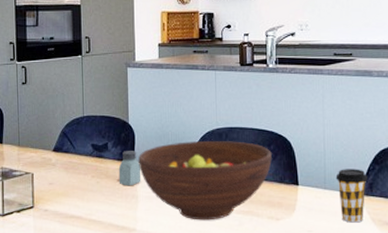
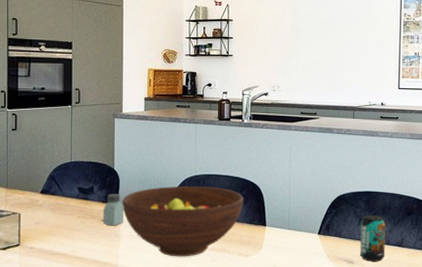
coffee cup: present [335,169,367,223] -> none [298,212,325,259]

